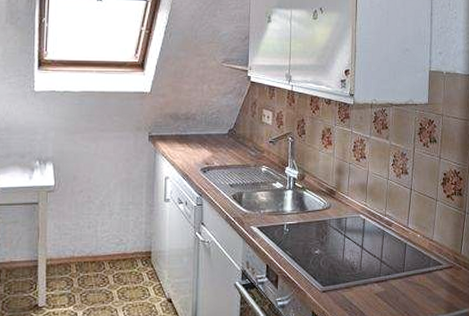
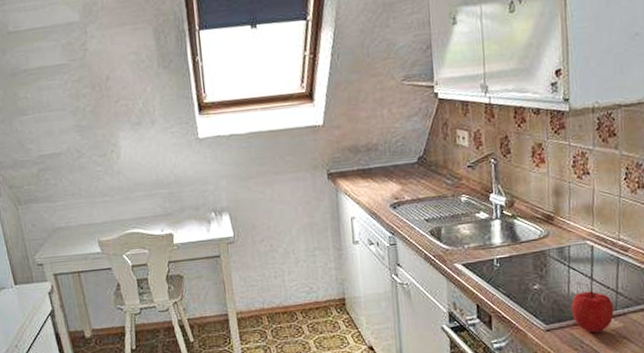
fruit: none [344,258,378,296] -> present [571,291,614,333]

